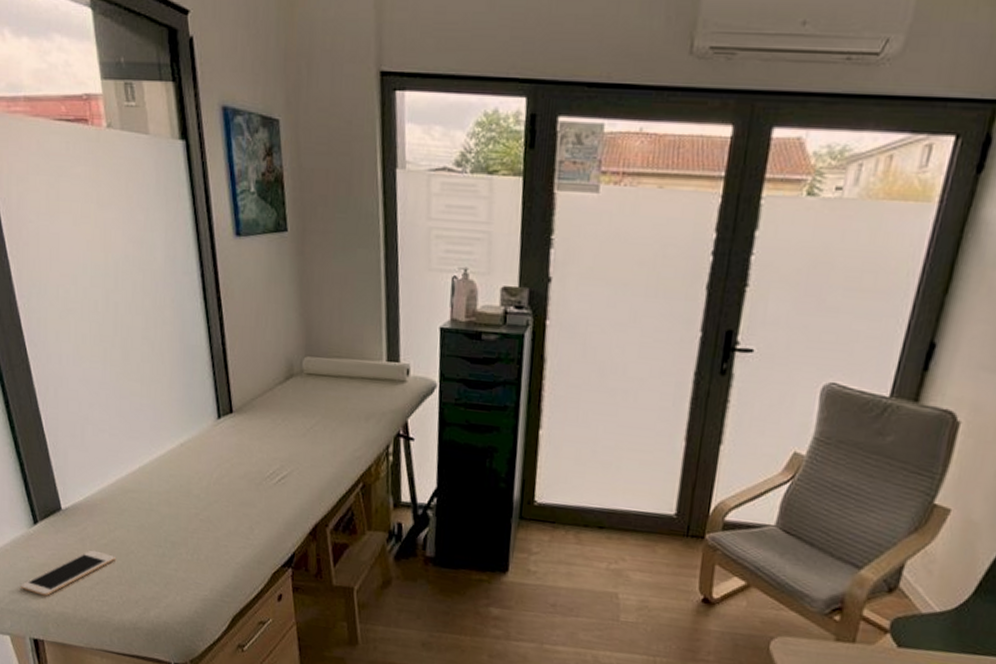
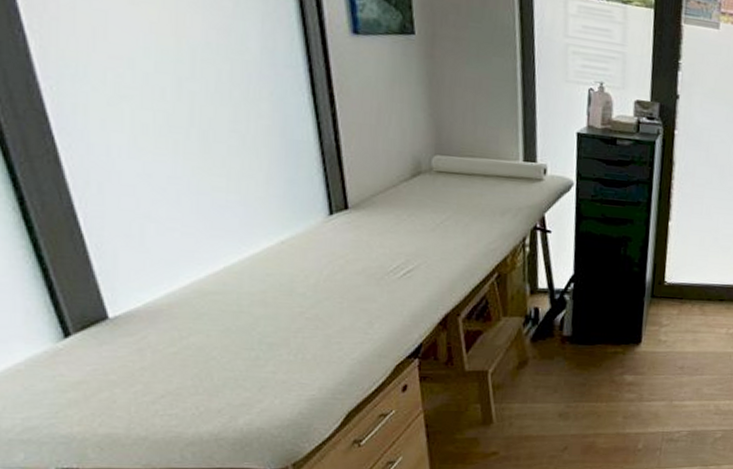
cell phone: present [21,550,115,596] -> none [42,360,189,418]

